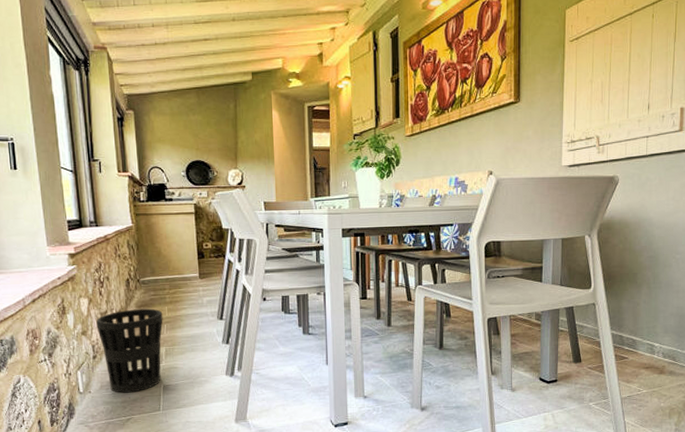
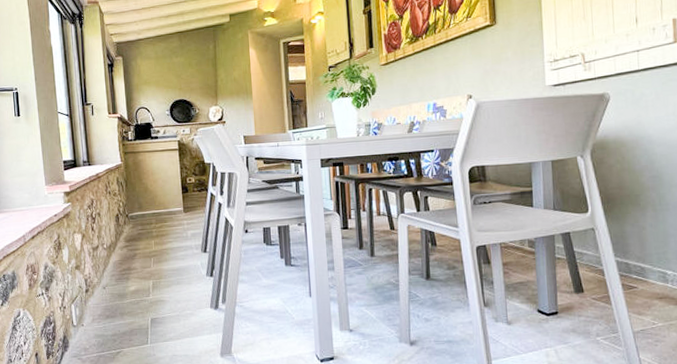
wastebasket: present [96,308,163,393] -> none [89,242,150,326]

